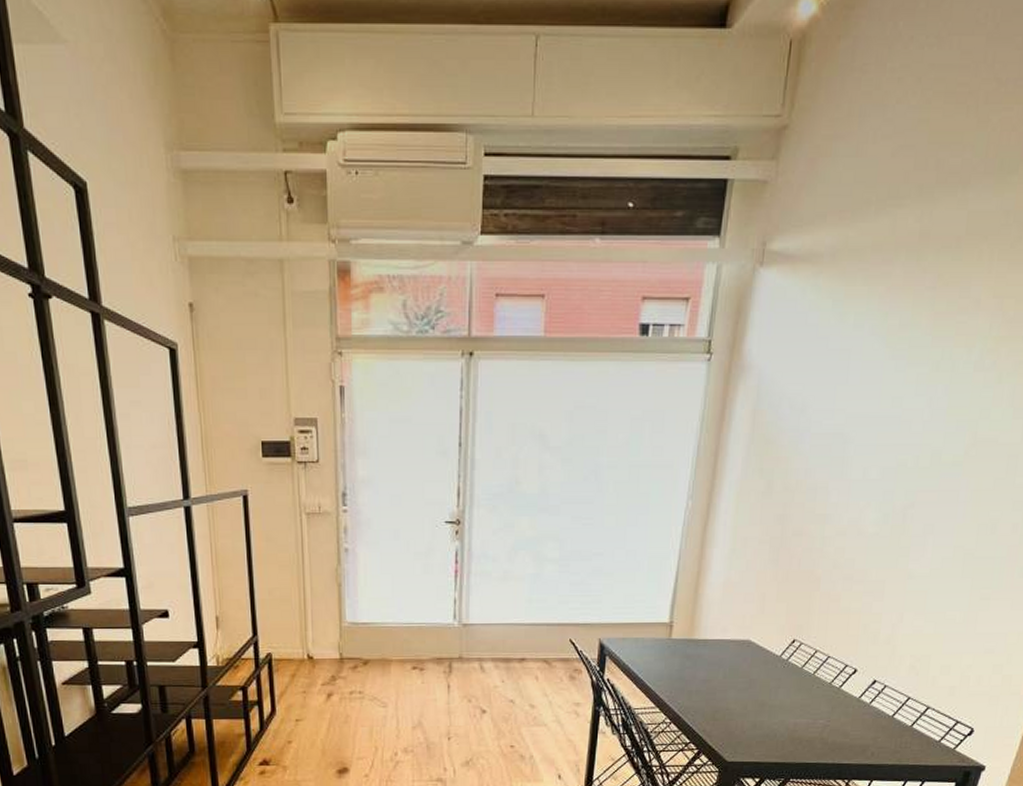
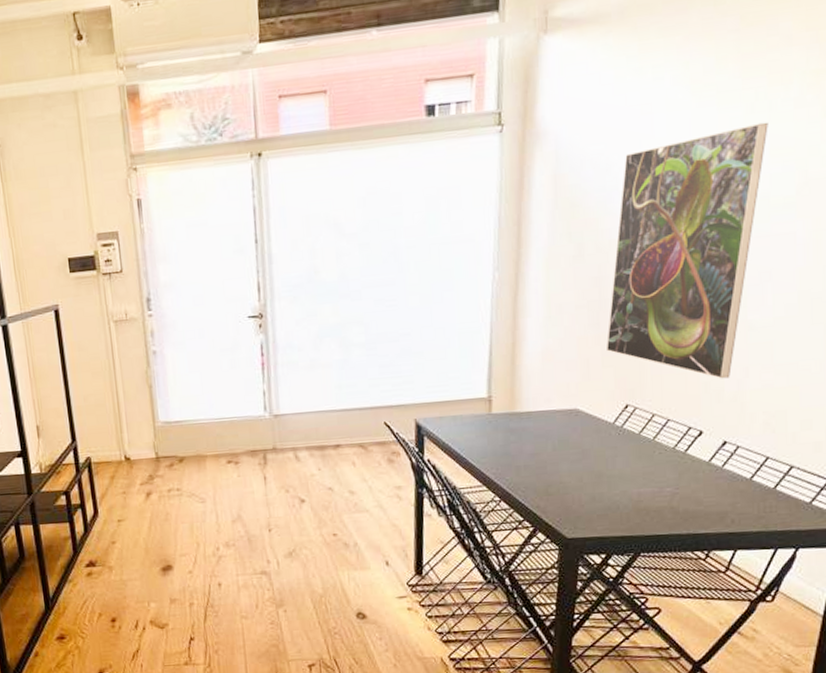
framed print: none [781,381,950,622] -> present [605,122,768,379]

